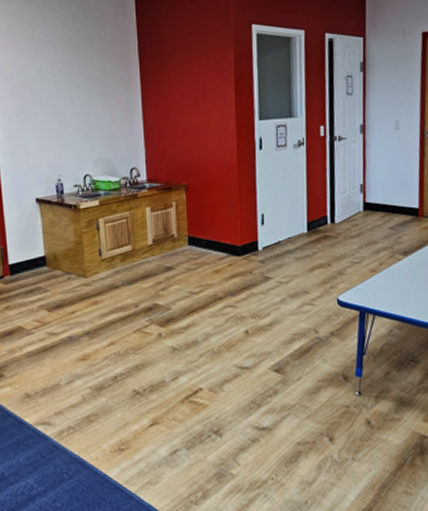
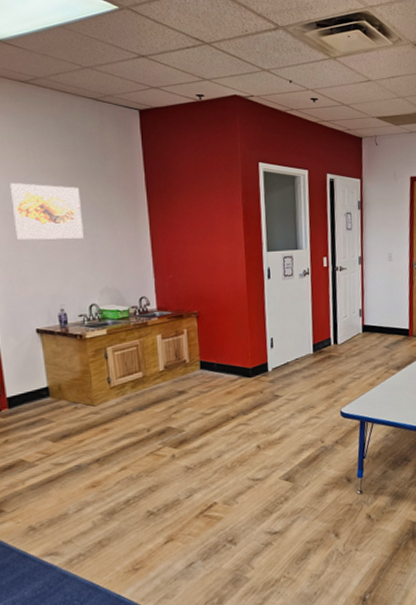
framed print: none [17,56,80,111] -> present [10,183,83,240]

